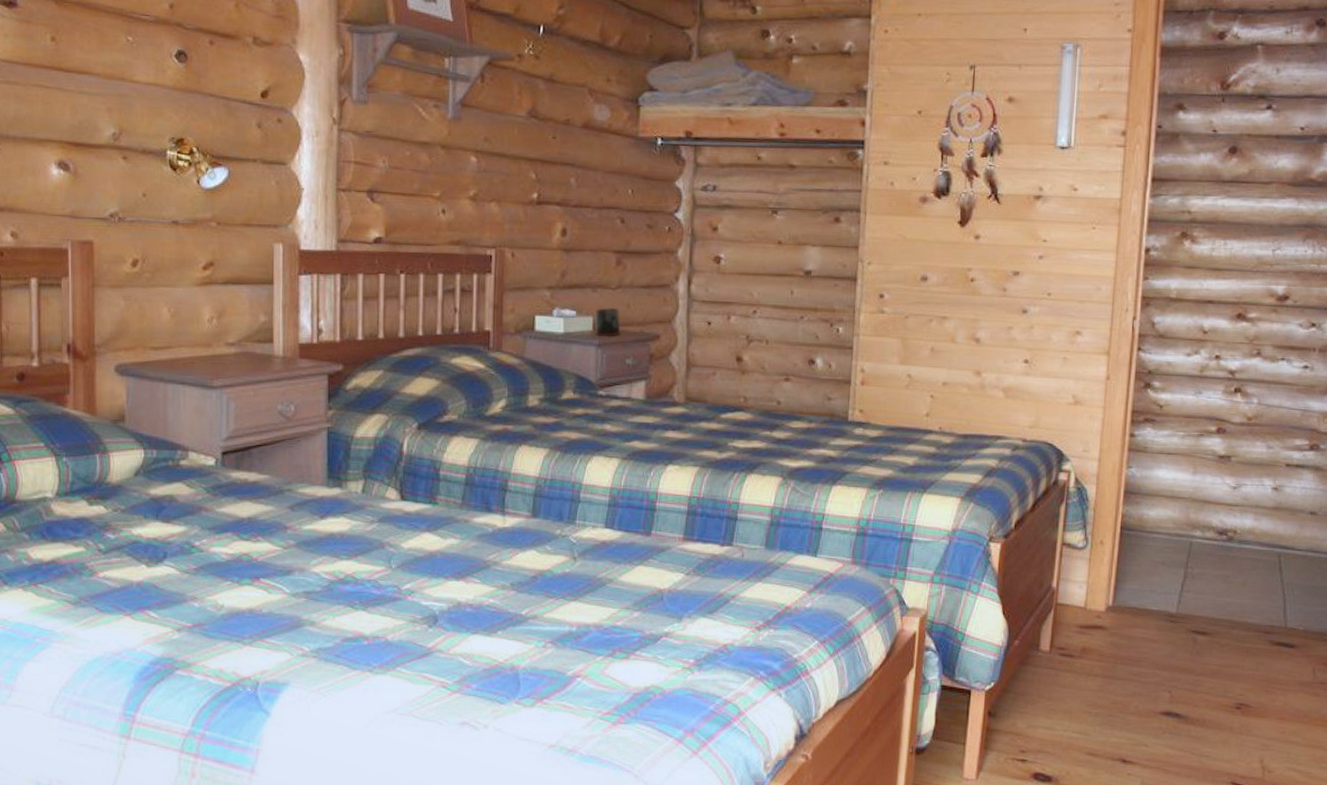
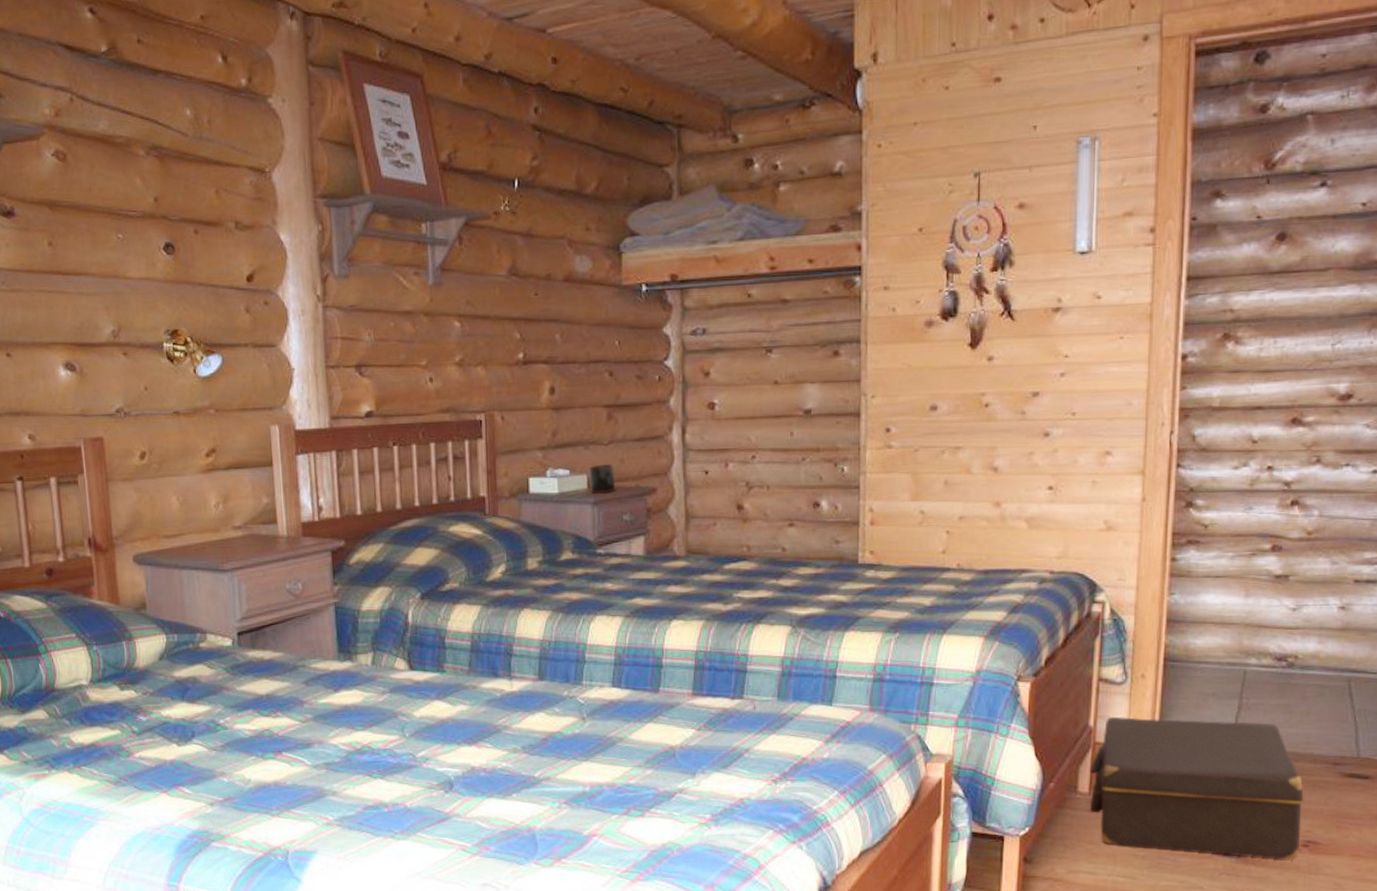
suitcase: none [1051,580,1238,721] -> present [1090,717,1304,860]

